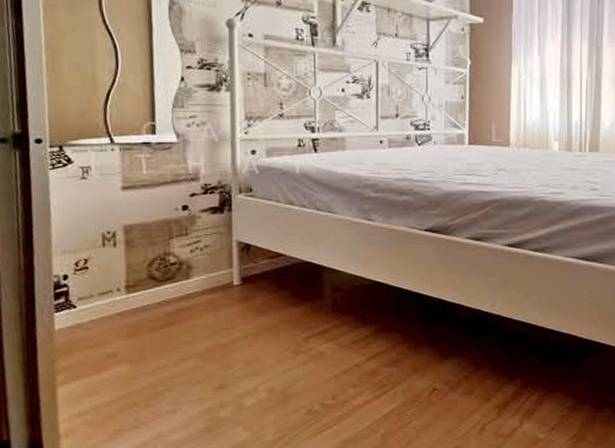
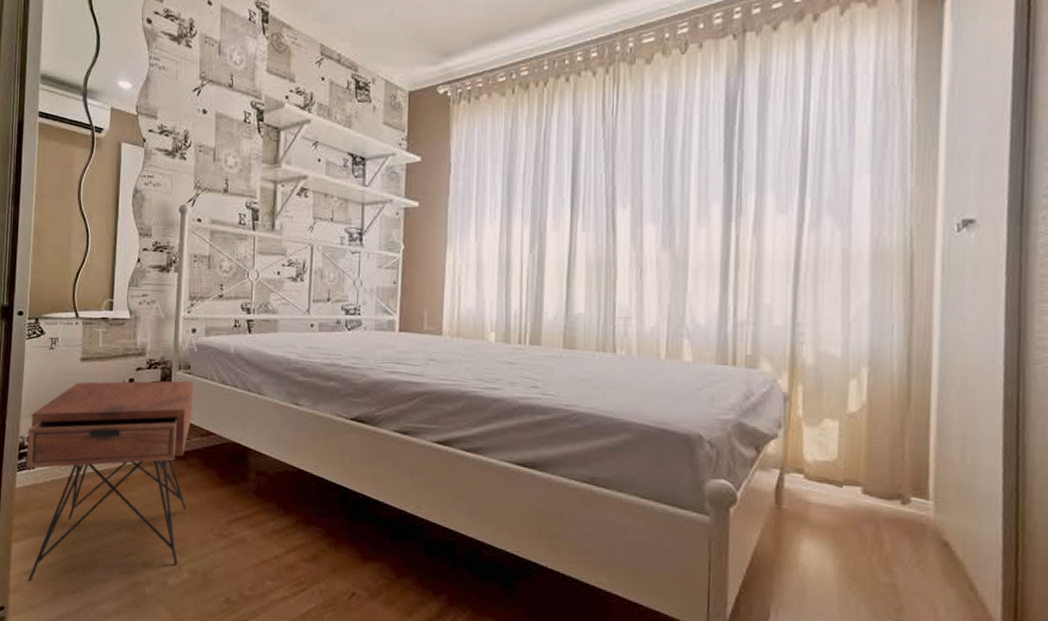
nightstand: none [63,204,259,423] -> present [26,380,193,582]

